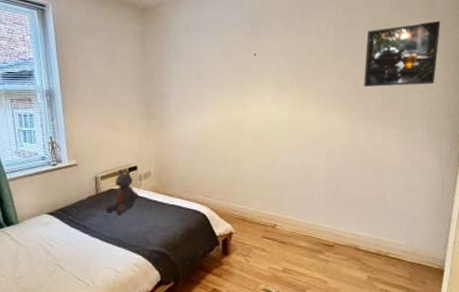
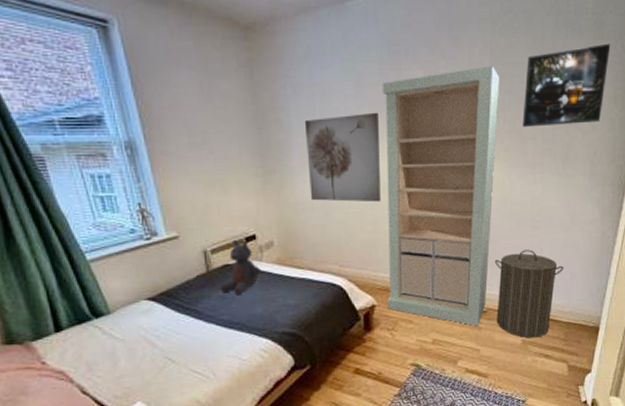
wall art: none [182,72,241,144] -> present [304,112,381,202]
storage cabinet: none [243,38,344,259] -> present [382,66,500,326]
laundry hamper: none [341,192,406,275] -> present [495,249,564,338]

